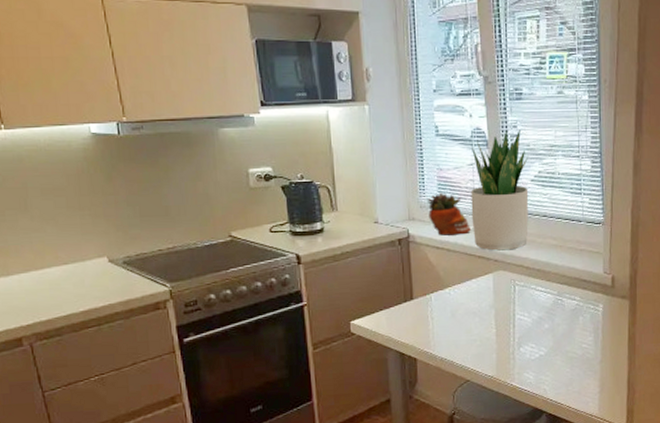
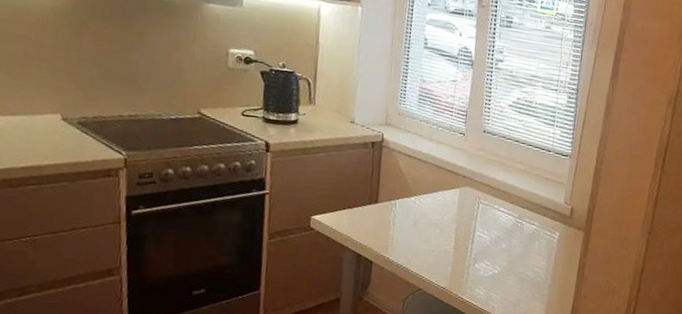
succulent planter: present [426,192,471,236] -> none [405,103,445,147]
planter: present [471,129,529,251] -> none [446,53,510,169]

